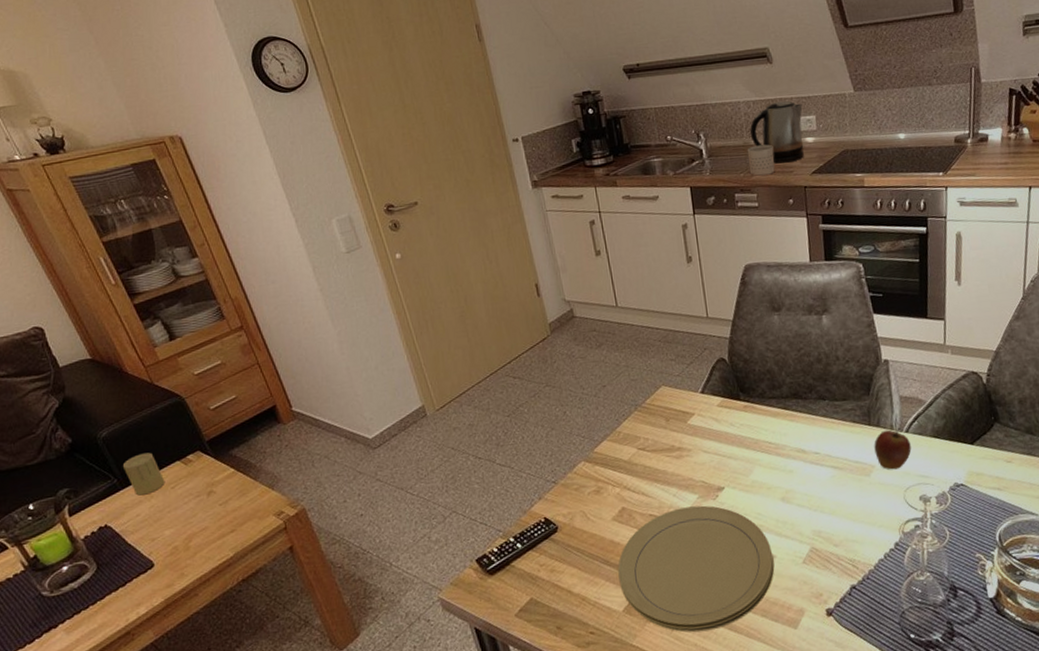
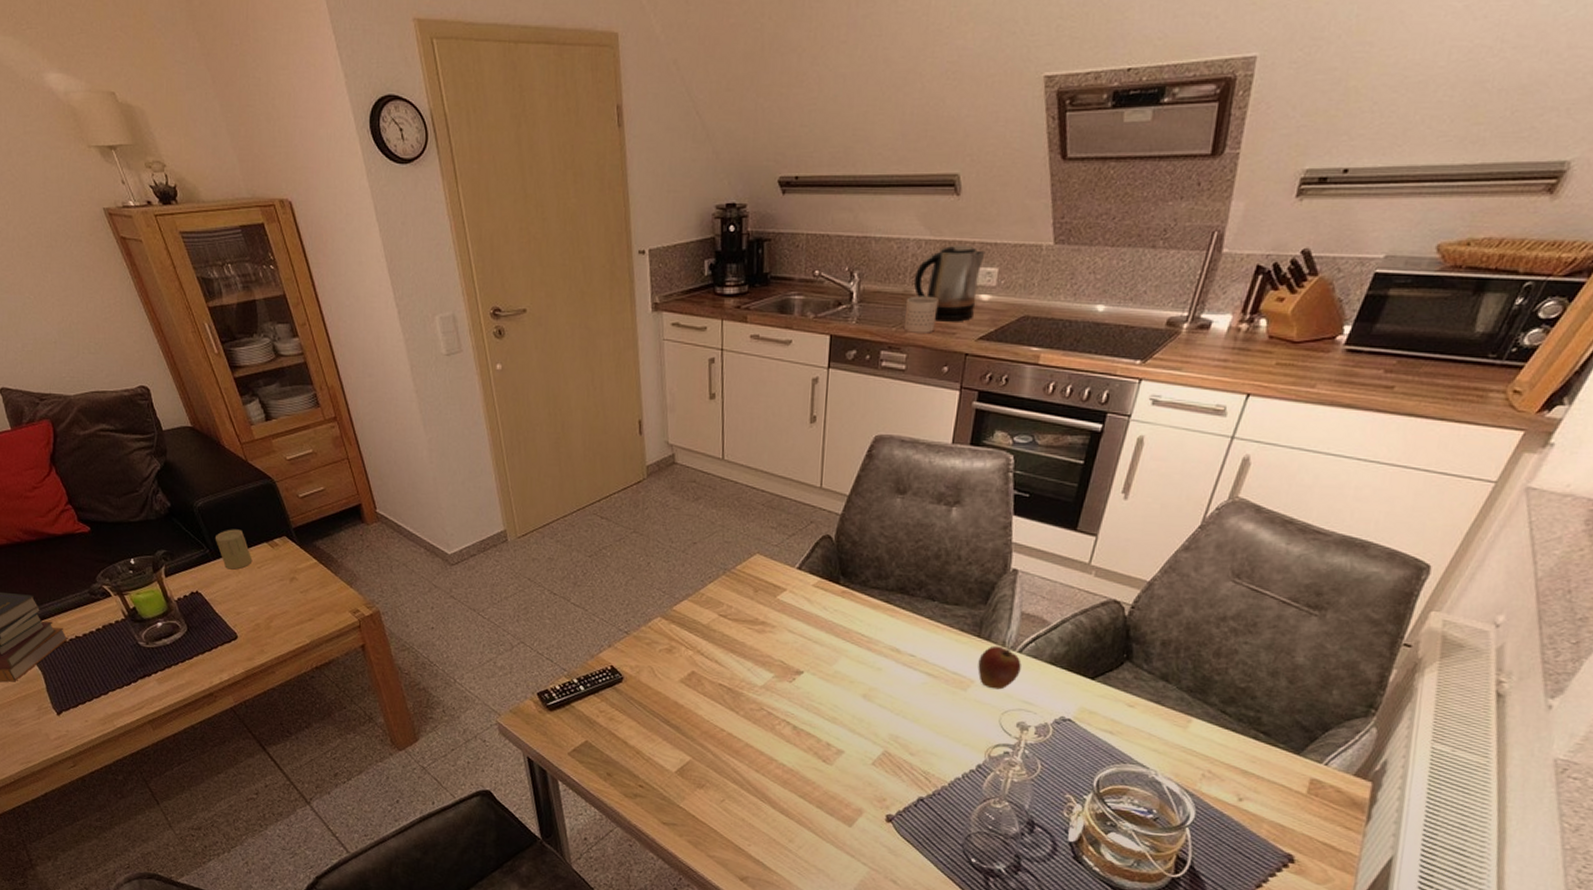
plate: present [617,505,775,633] -> none [676,683,842,810]

